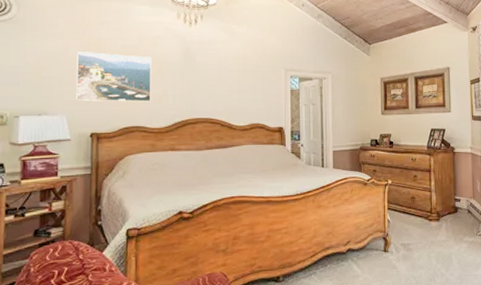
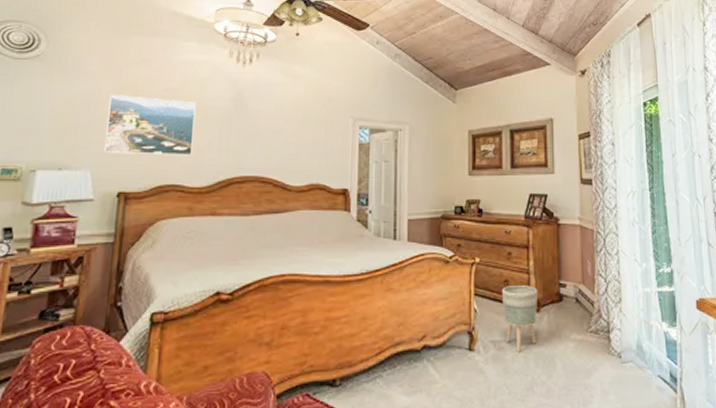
planter: none [409,200,438,252] -> present [501,284,537,352]

